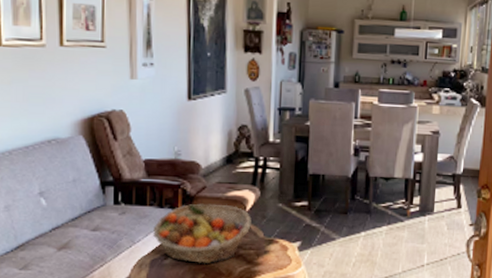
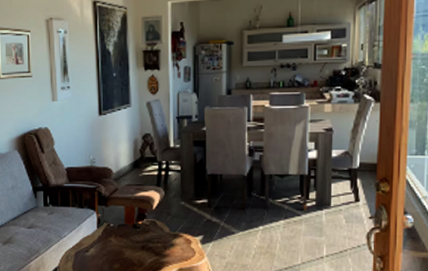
fruit basket: present [153,203,251,263] -> none [76,203,158,255]

